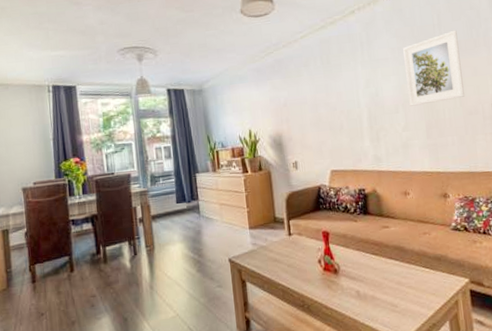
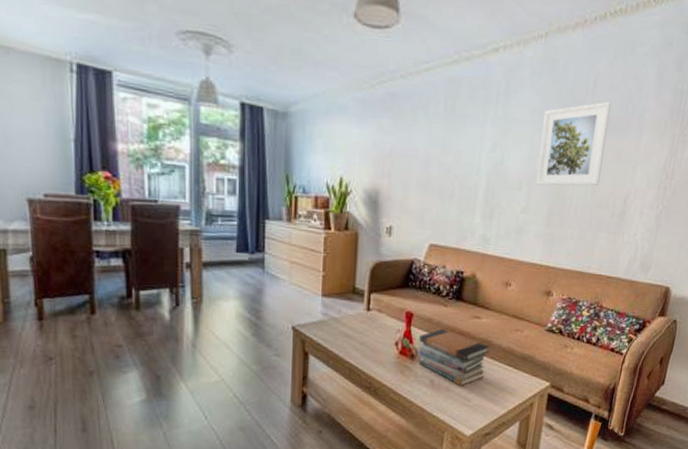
book stack: none [338,242,405,293] -> present [418,329,490,386]

